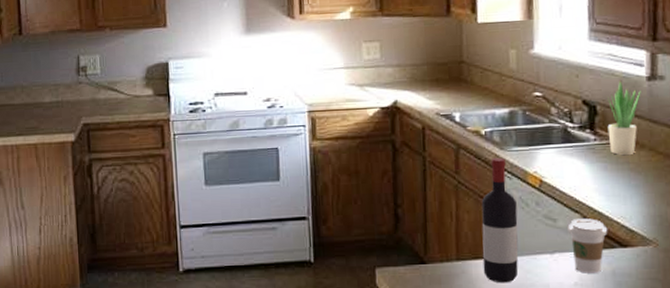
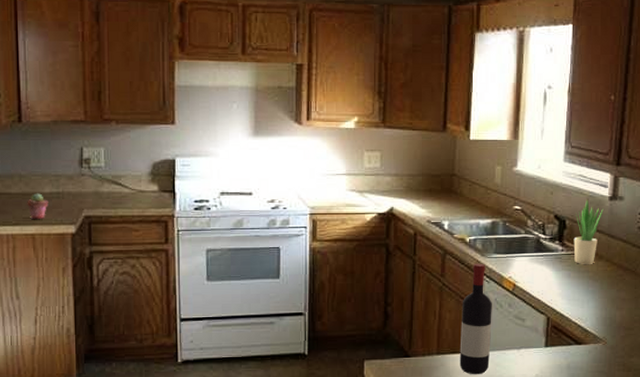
potted succulent: none [29,103,49,129] -> present [27,193,48,219]
coffee cup: present [567,218,608,273] -> none [534,319,567,367]

